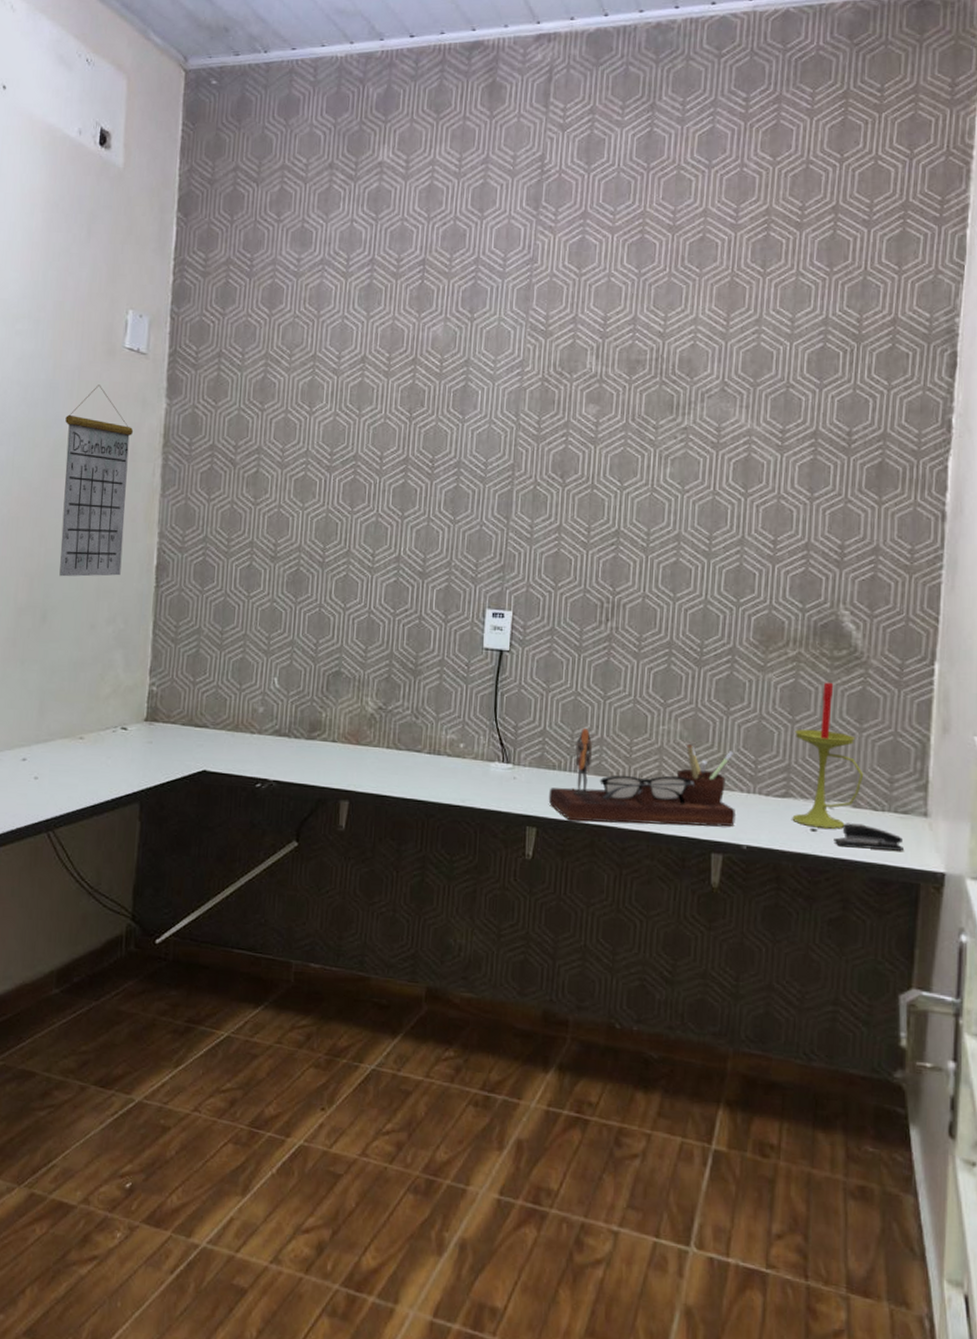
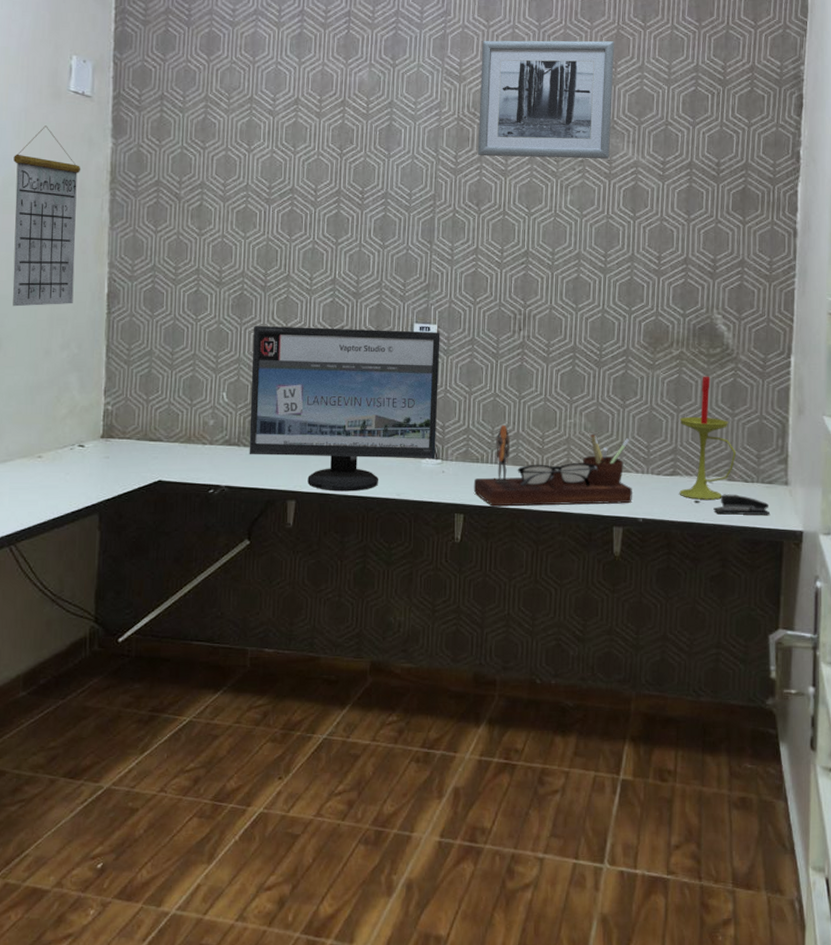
computer monitor: none [300,606,516,795] -> present [249,326,441,492]
wall art: none [564,290,728,427] -> present [478,40,615,159]

